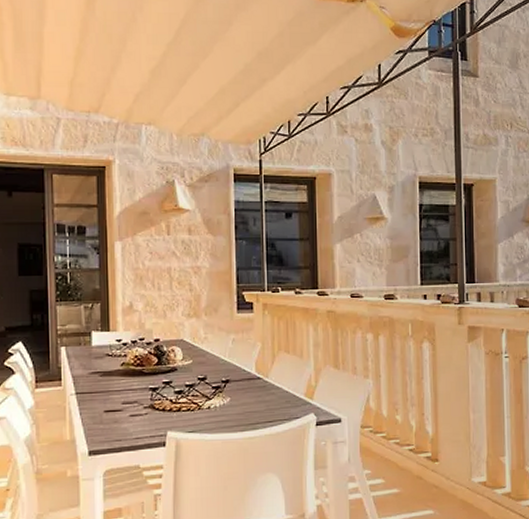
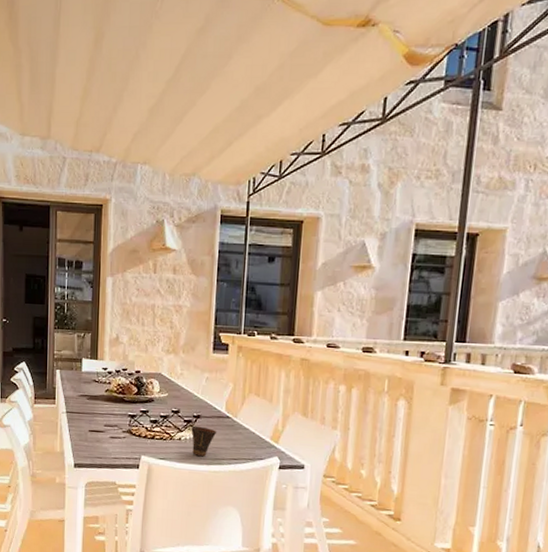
cup: none [220,391,249,423] -> present [191,425,217,456]

